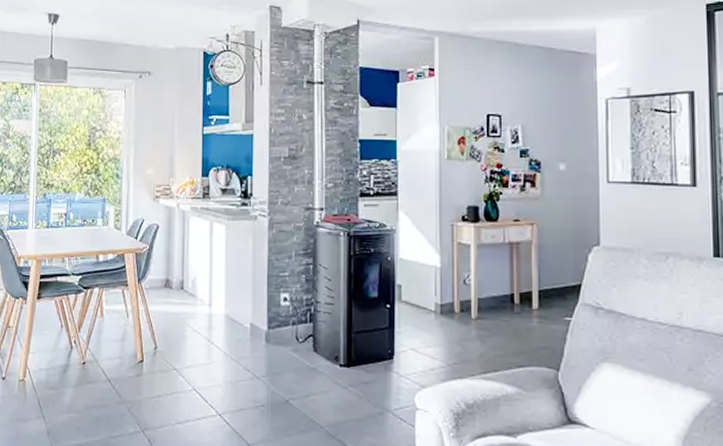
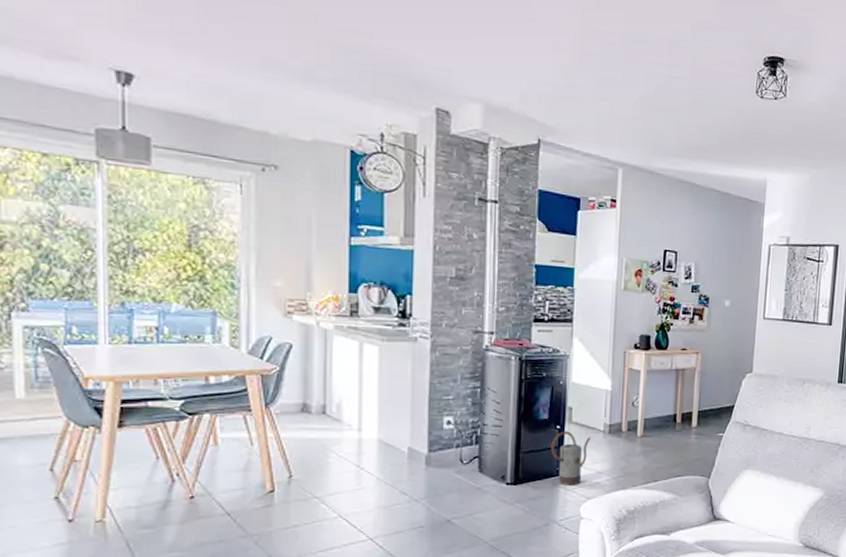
watering can: none [382,311,422,371] -> present [551,431,591,486]

